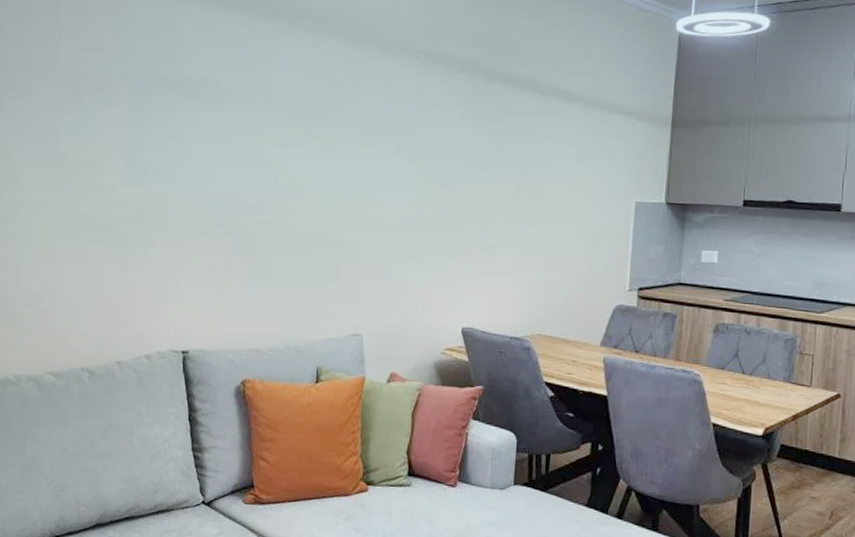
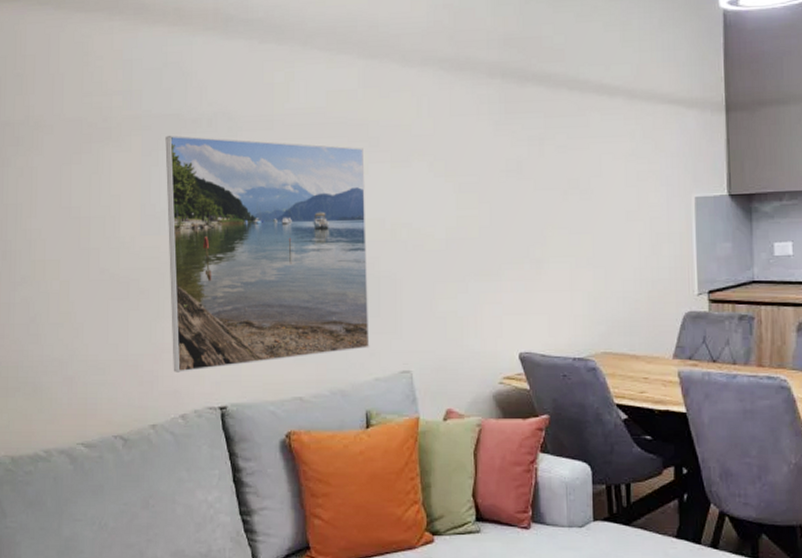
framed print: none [141,94,337,316] -> present [165,135,370,372]

